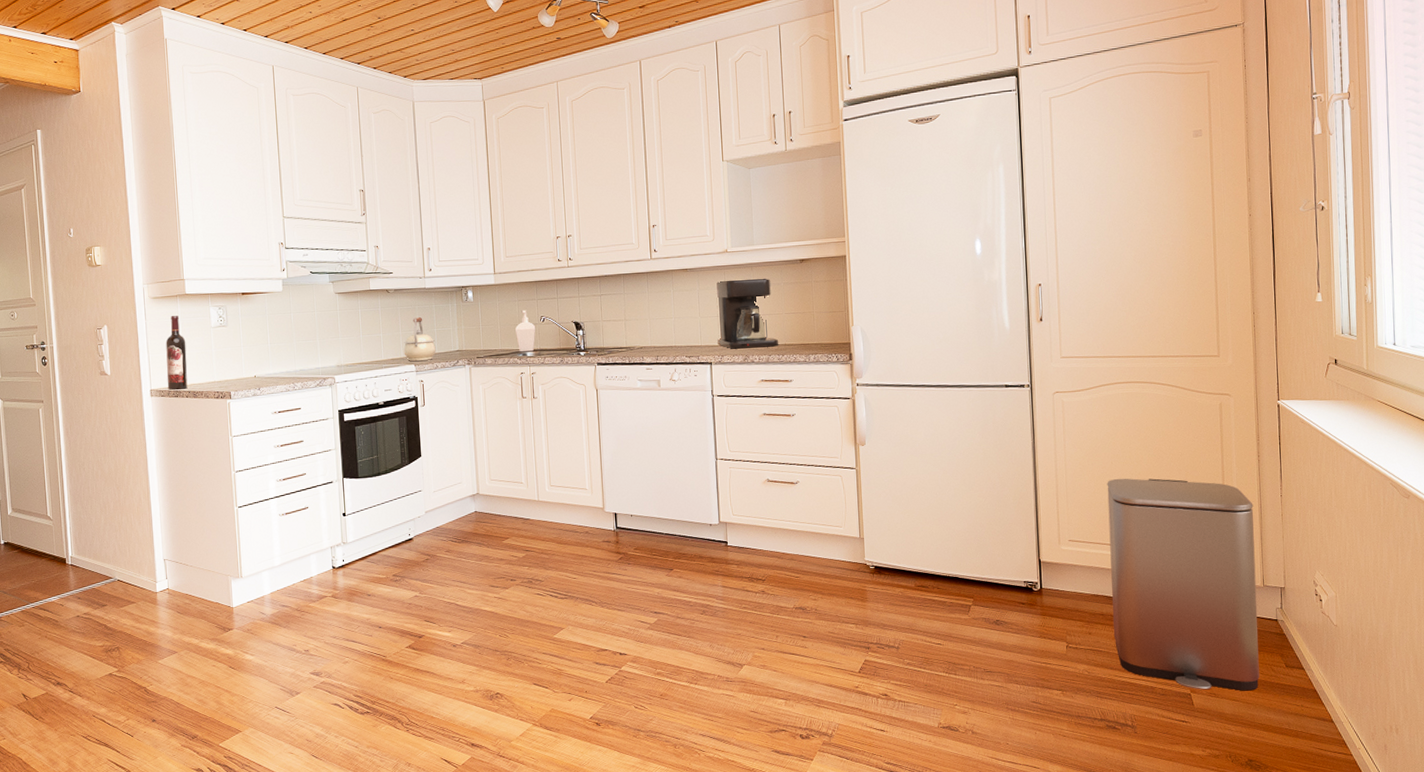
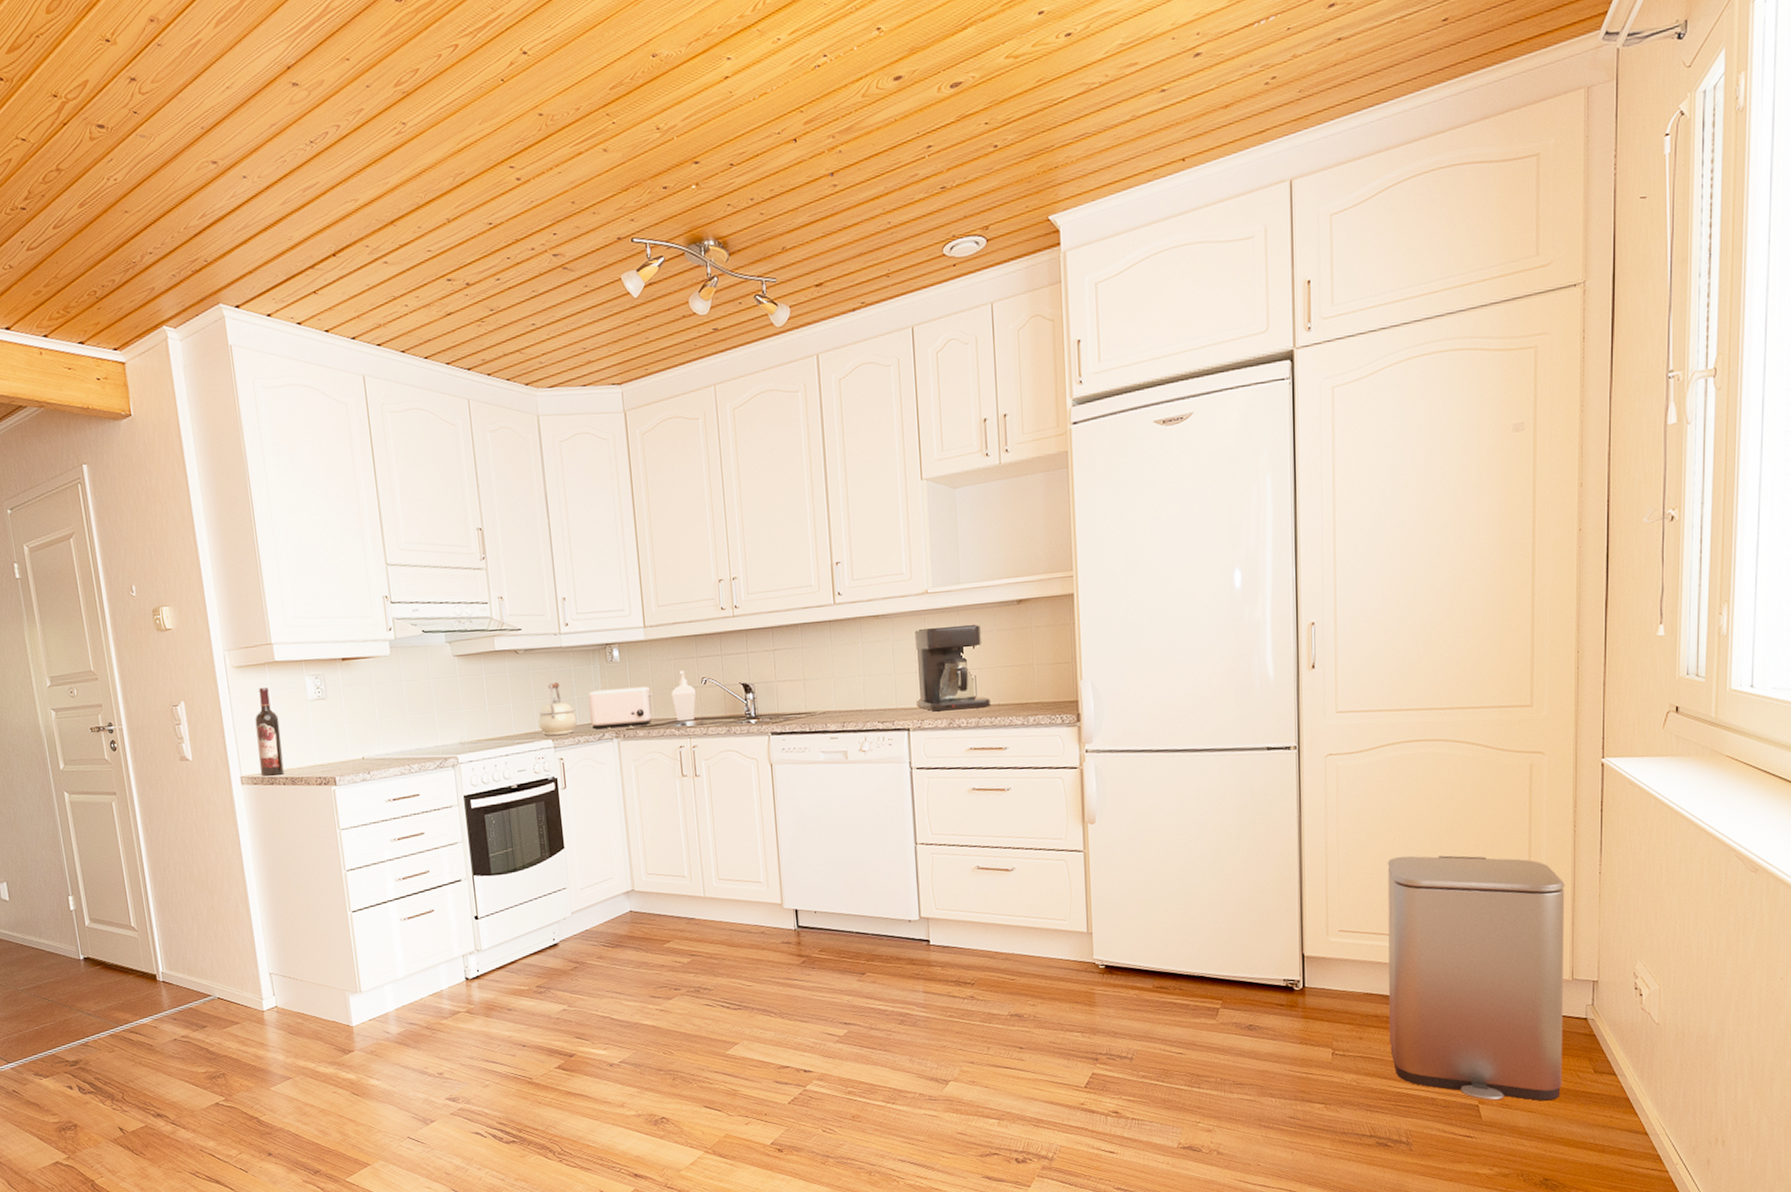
toaster: none [445,322,500,357] -> present [587,686,653,730]

